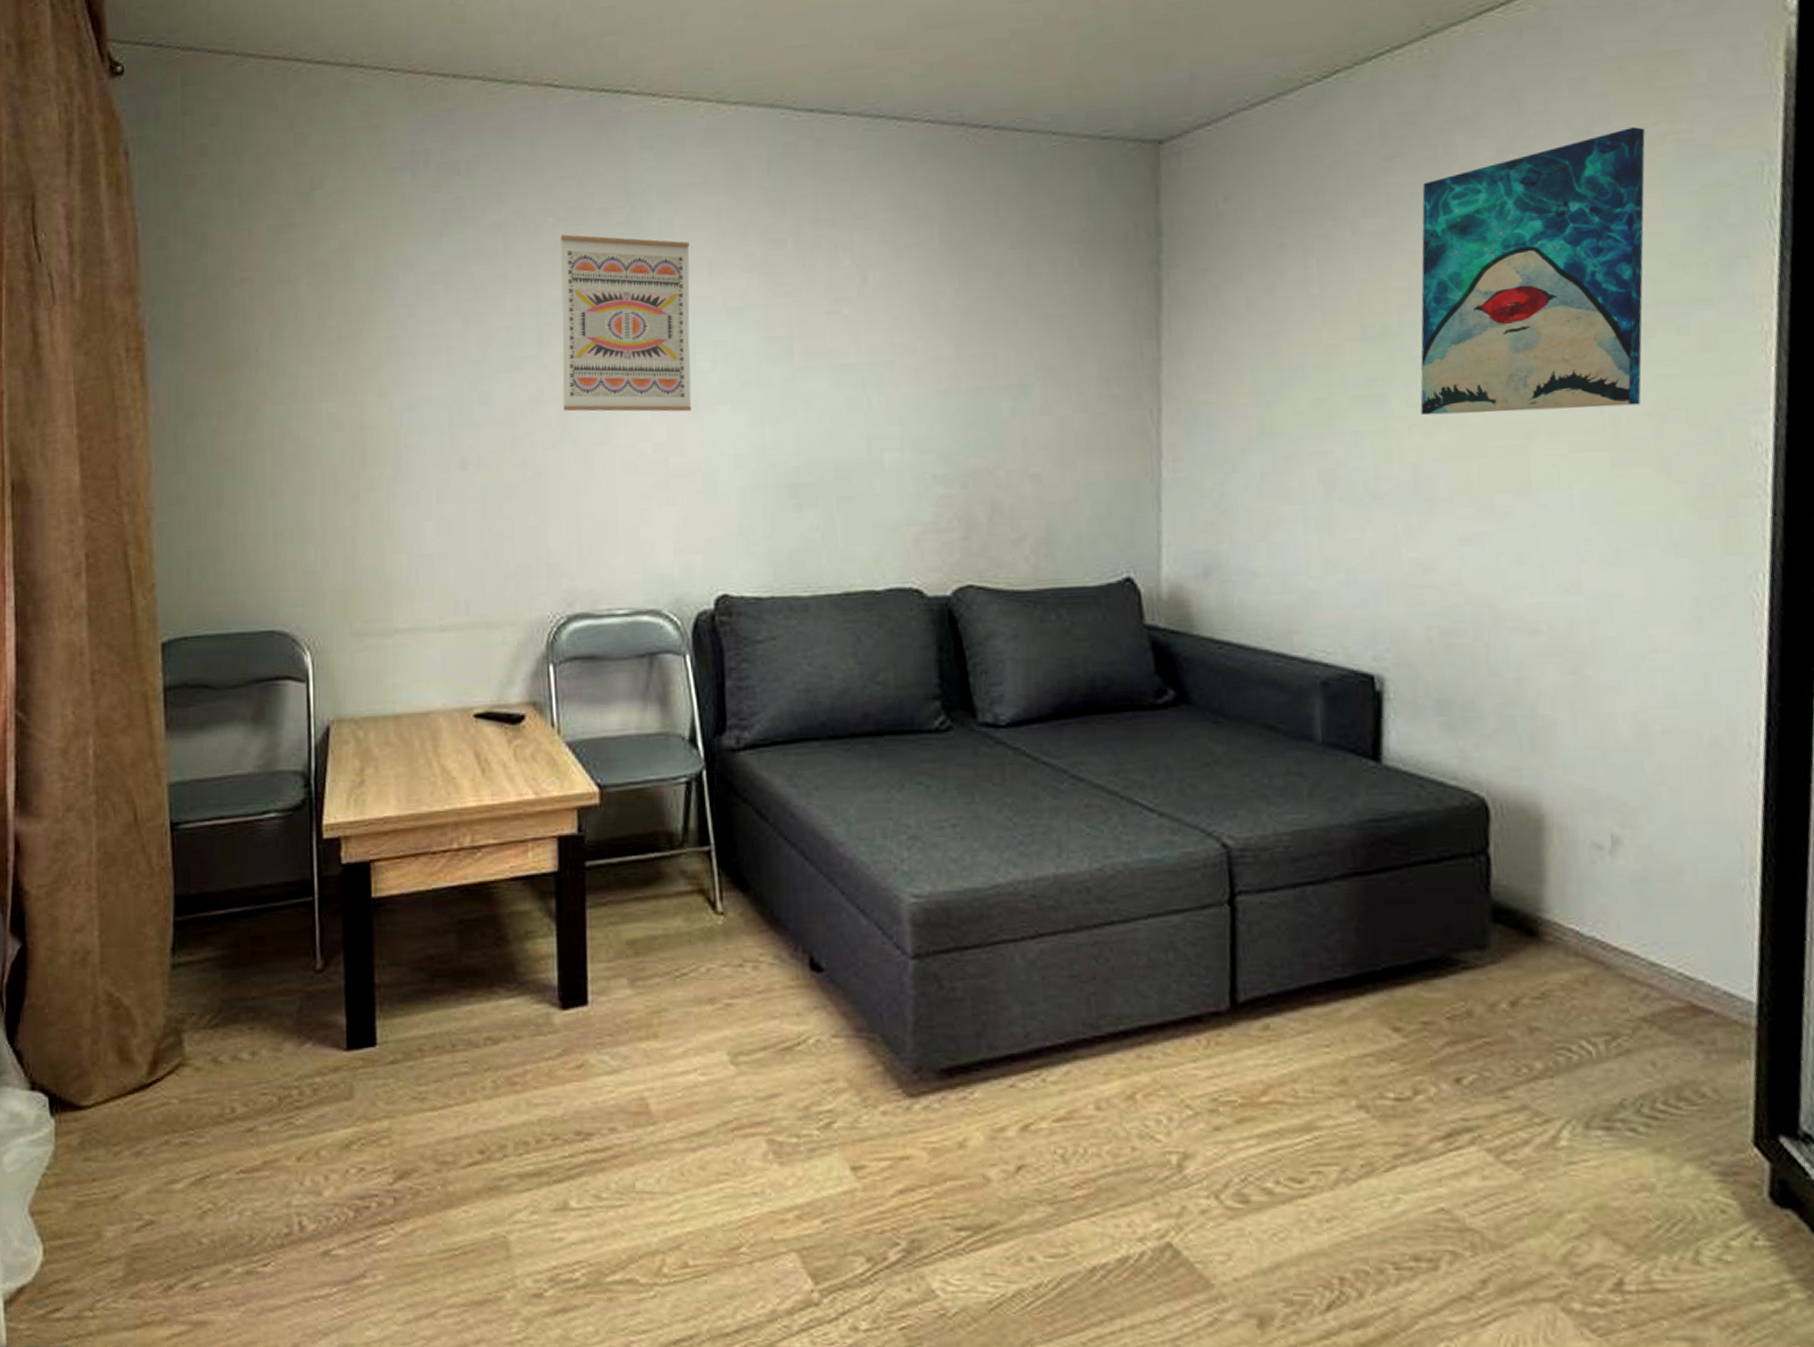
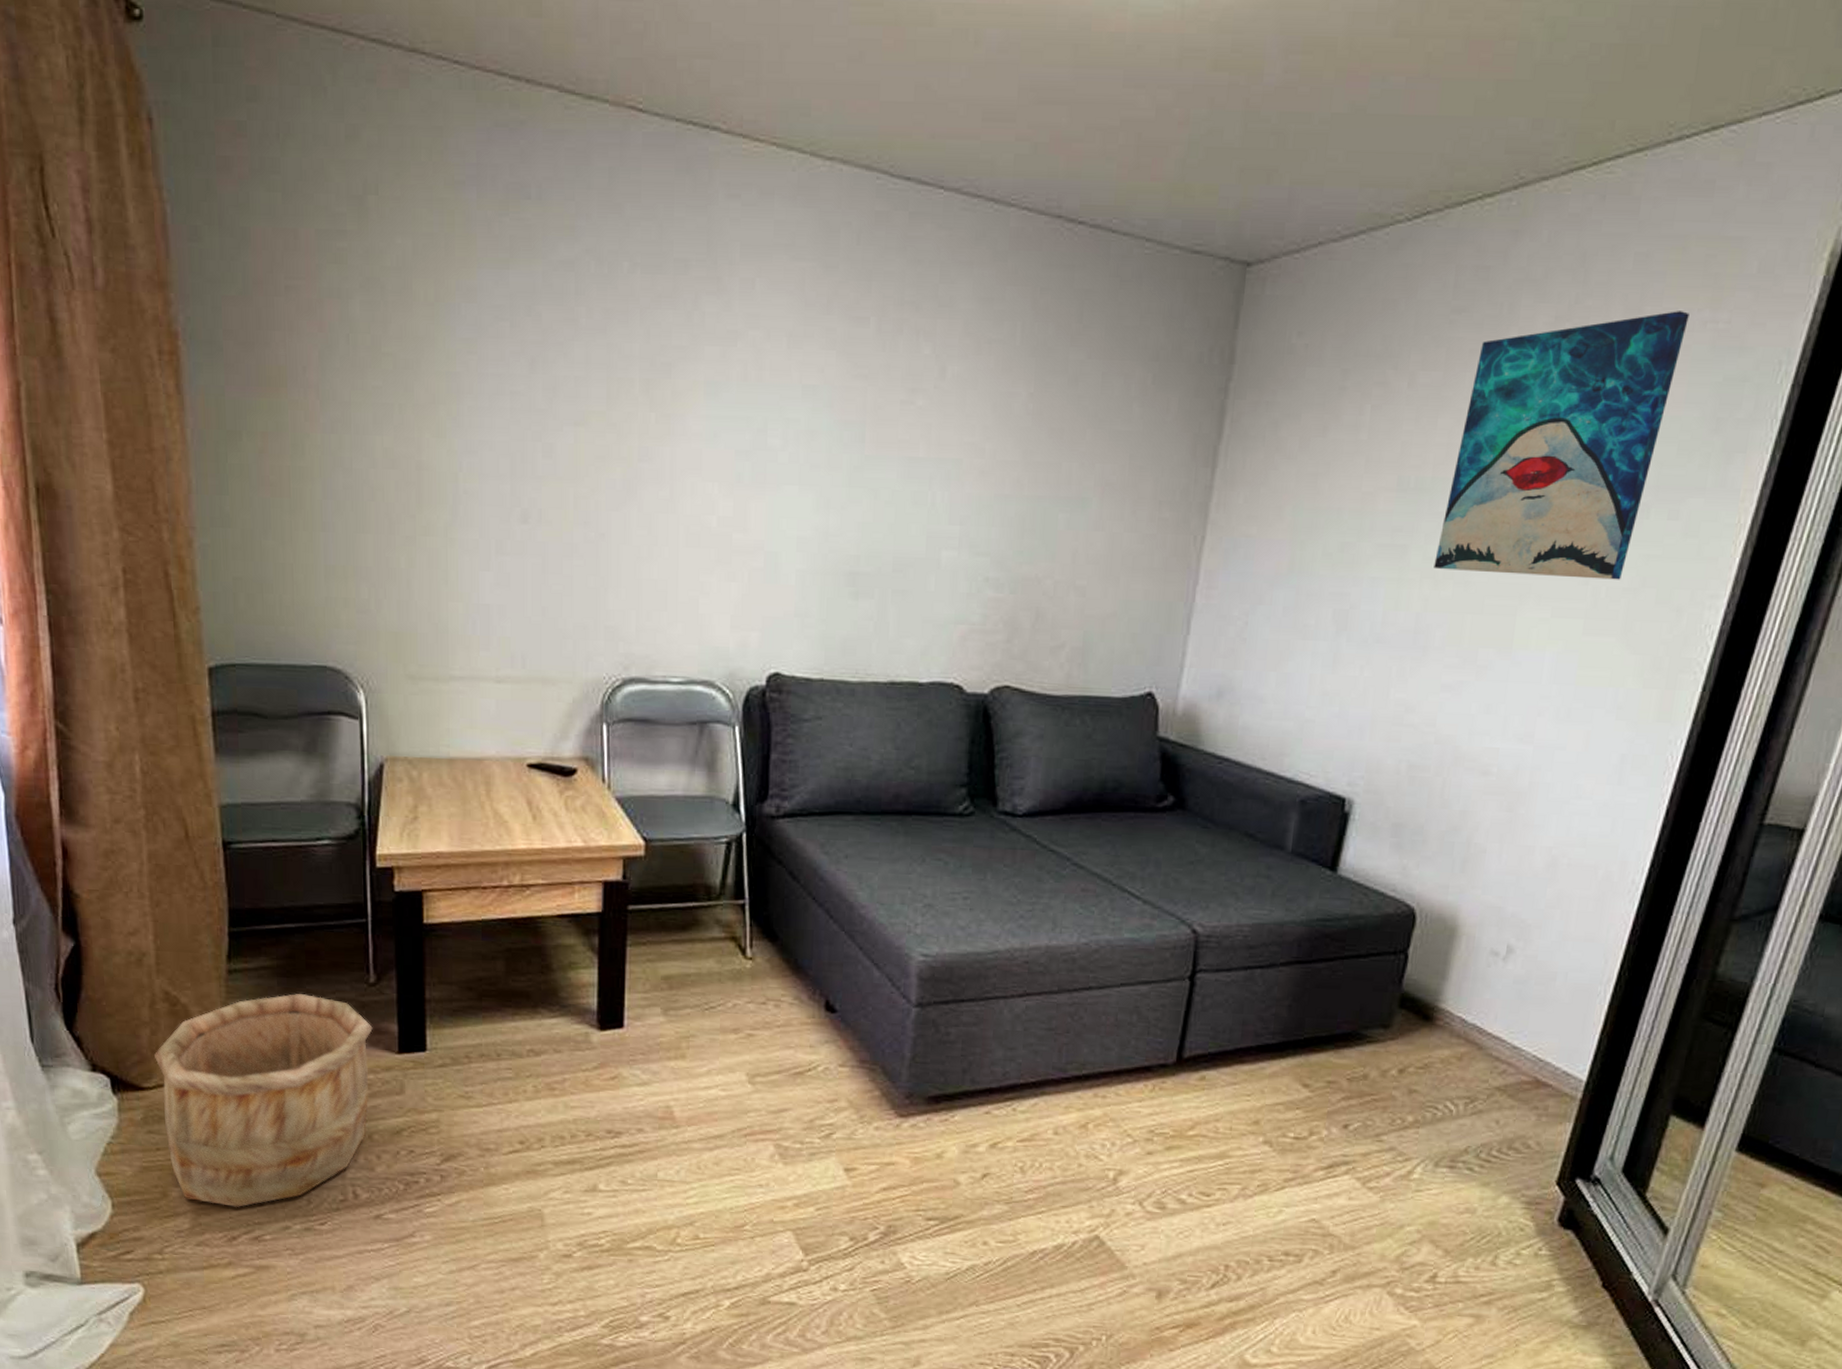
wooden bucket: none [95,987,320,1249] -> present [154,994,373,1208]
wall art: present [560,234,692,412] -> none [630,283,770,488]

